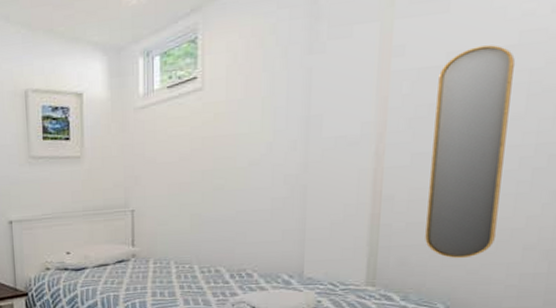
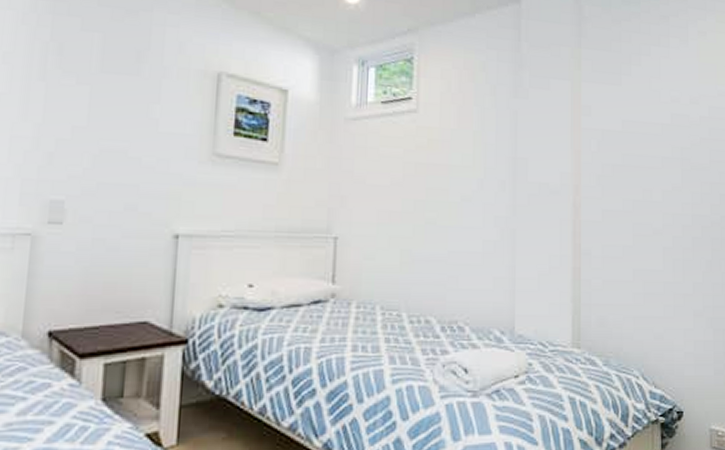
home mirror: present [425,45,516,259] -> none [618,120,673,322]

